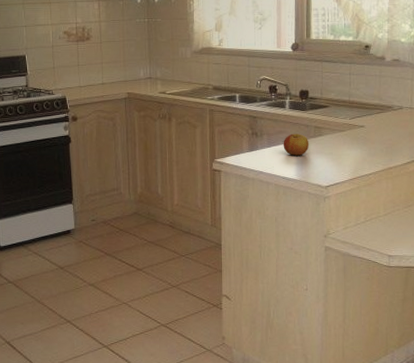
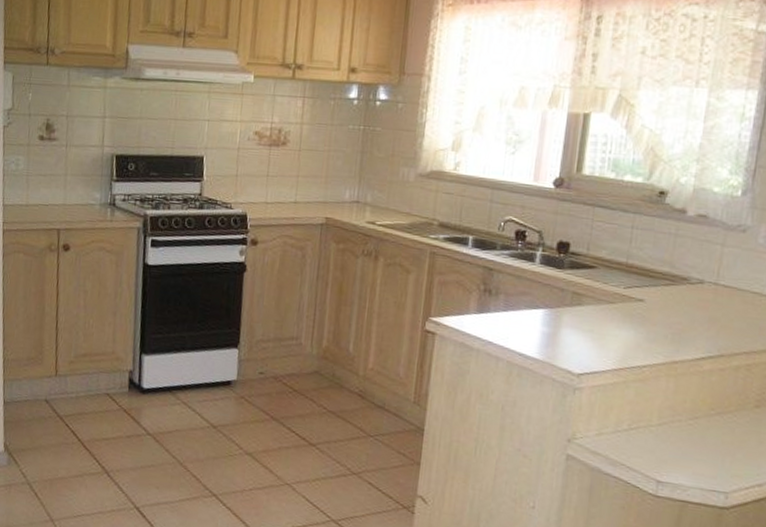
apple: present [283,133,309,156] -> none [525,297,563,328]

